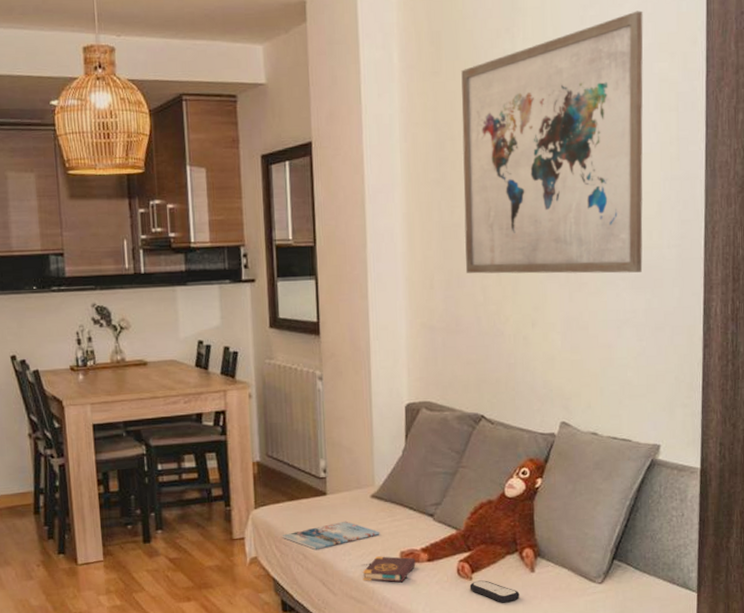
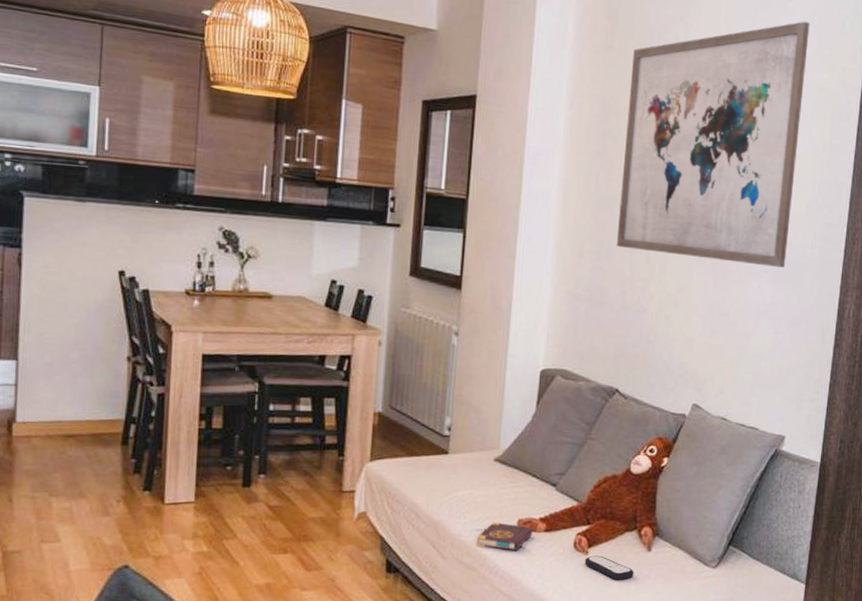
magazine: present [282,521,380,550] -> none [395,482,500,510]

